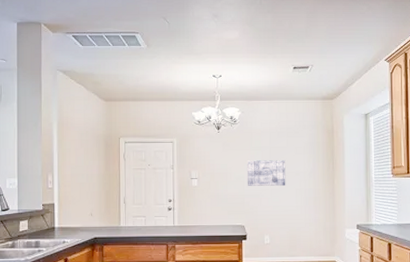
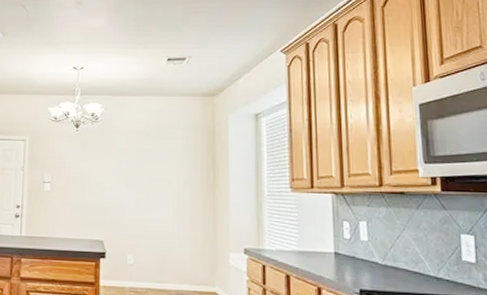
wall art: present [247,160,286,187] -> none [108,164,155,197]

